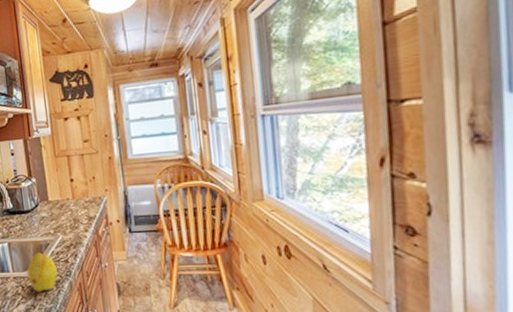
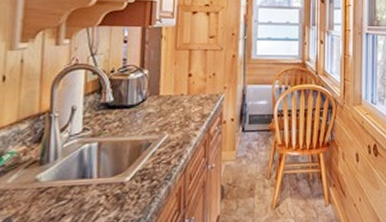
fruit: present [27,251,58,293] -> none [116,152,157,202]

